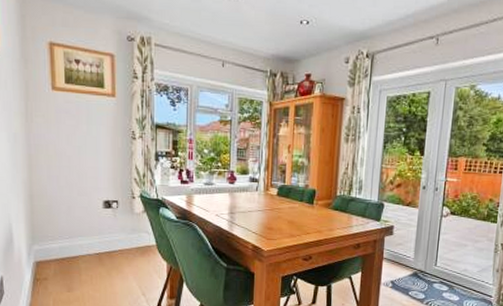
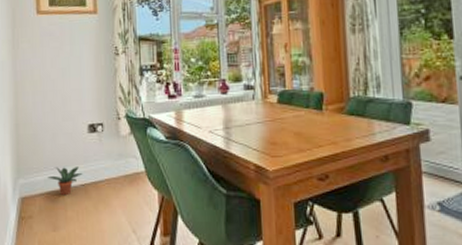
potted plant: none [63,237,97,262] -> present [48,167,83,196]

